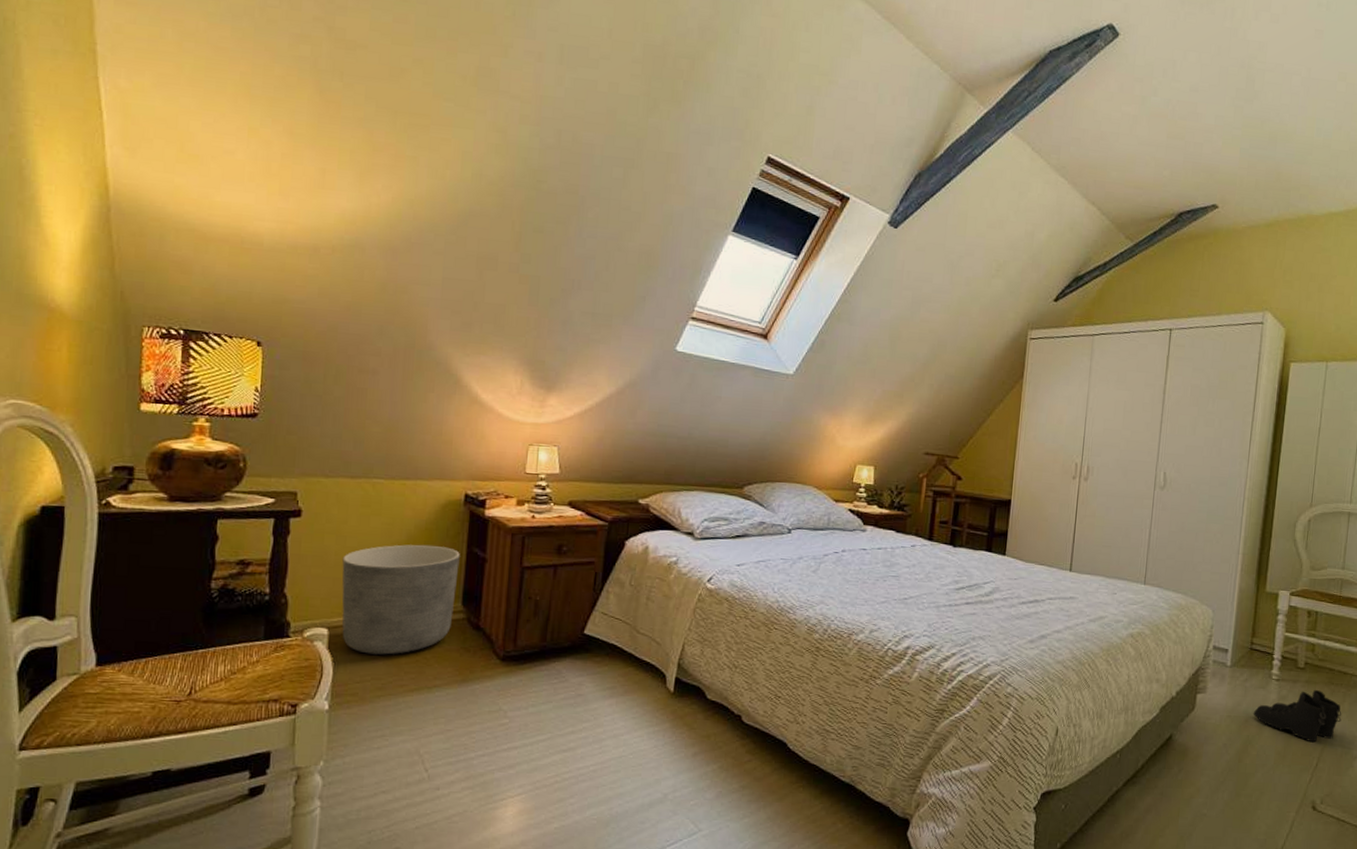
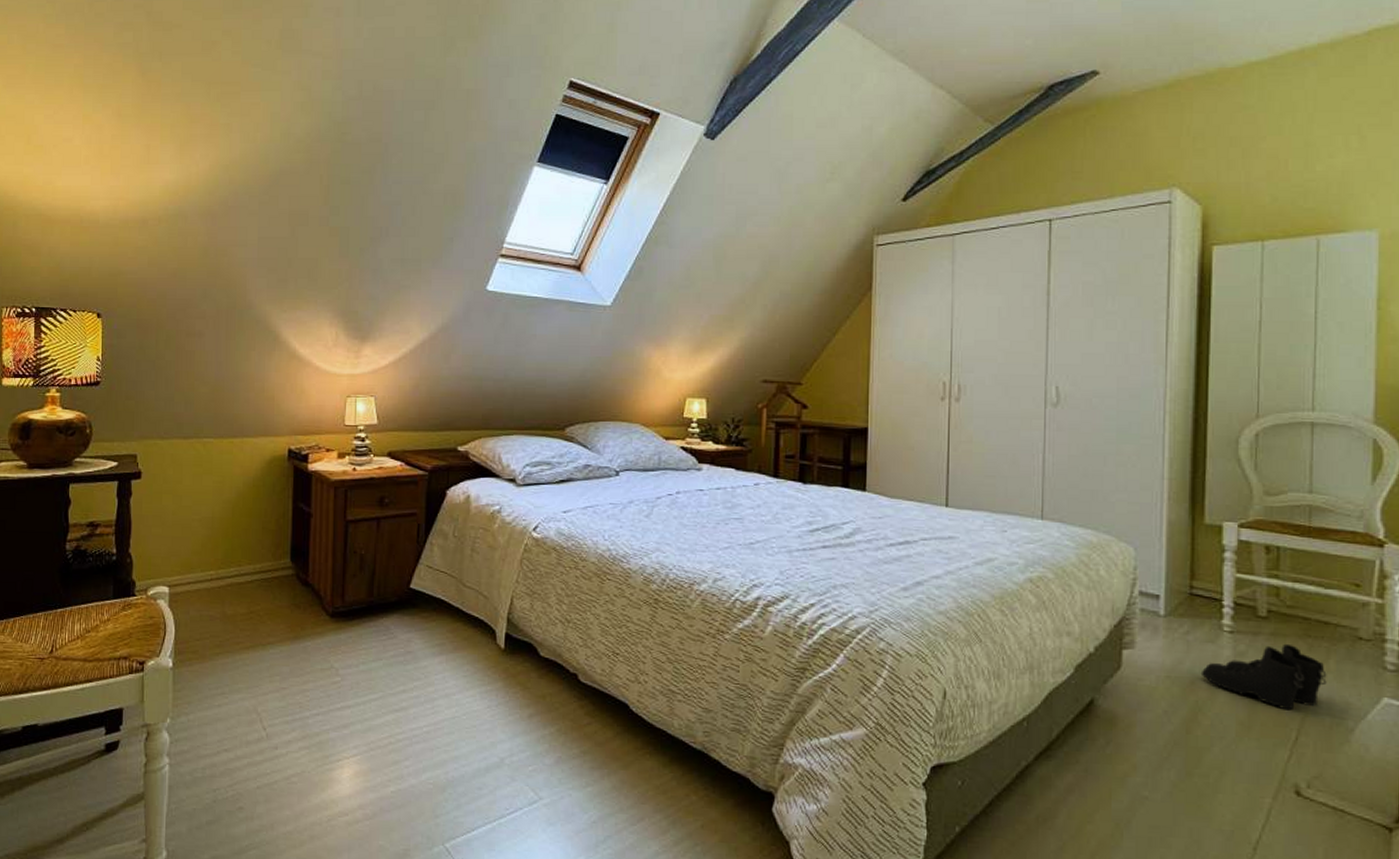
planter: present [342,544,460,655] -> none [179,501,286,612]

